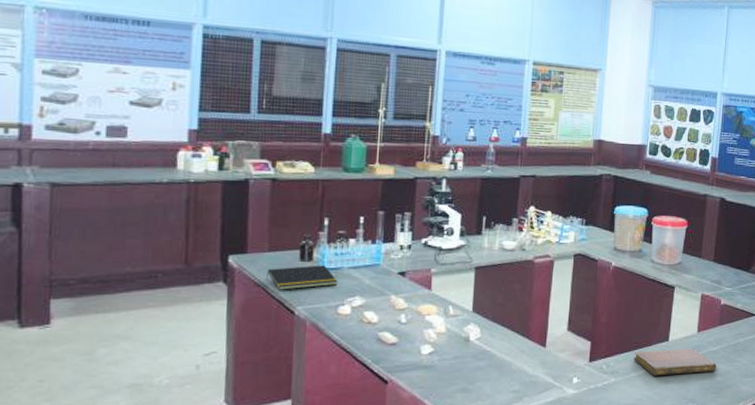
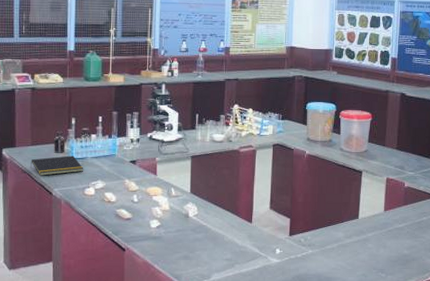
notebook: present [633,348,717,376] -> none [328,225,403,249]

